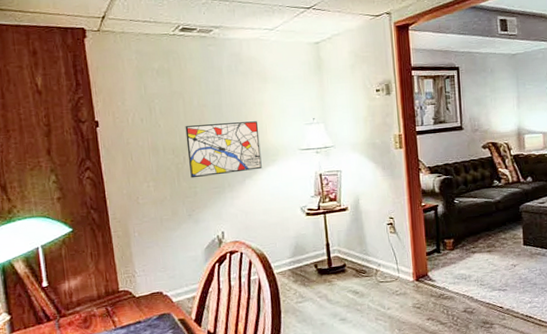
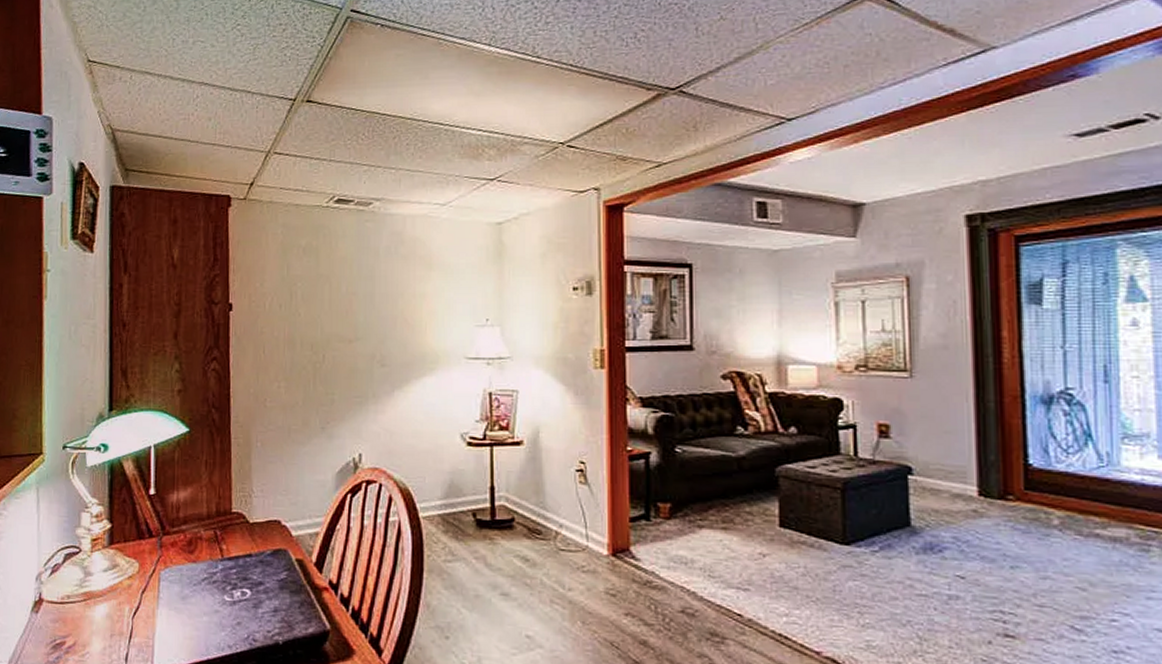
wall art: present [185,121,262,178] -> none [328,316,417,382]

